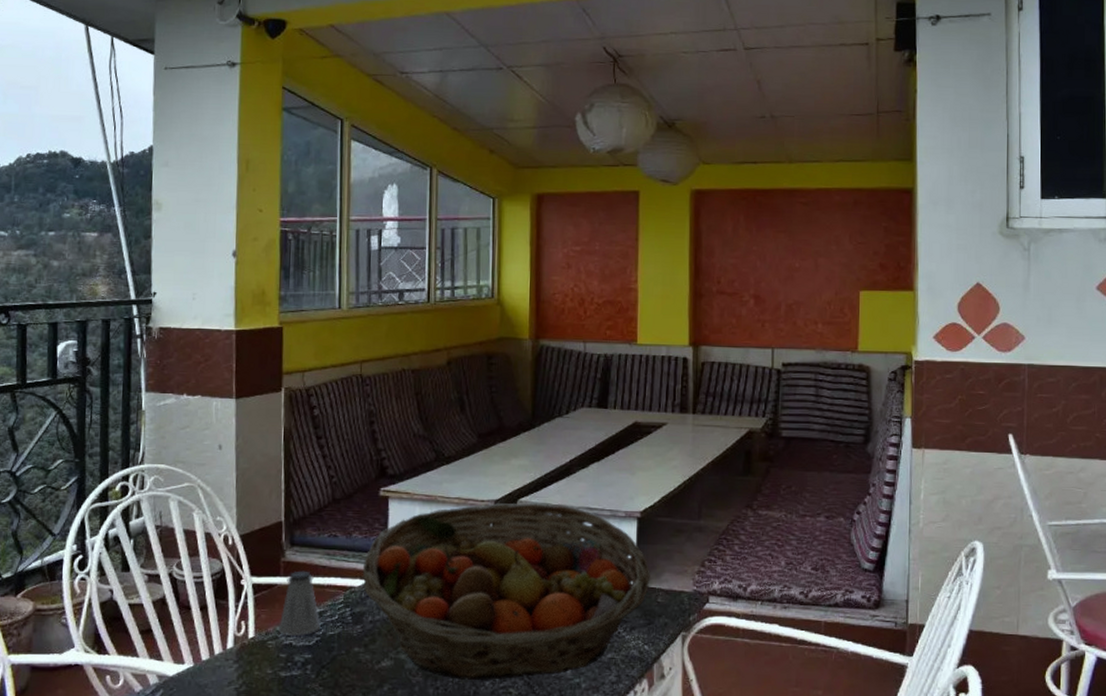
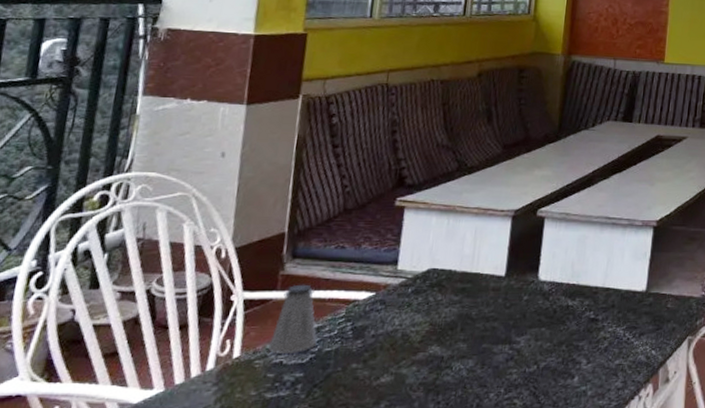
fruit basket: present [362,502,650,681] -> none [368,212,662,394]

